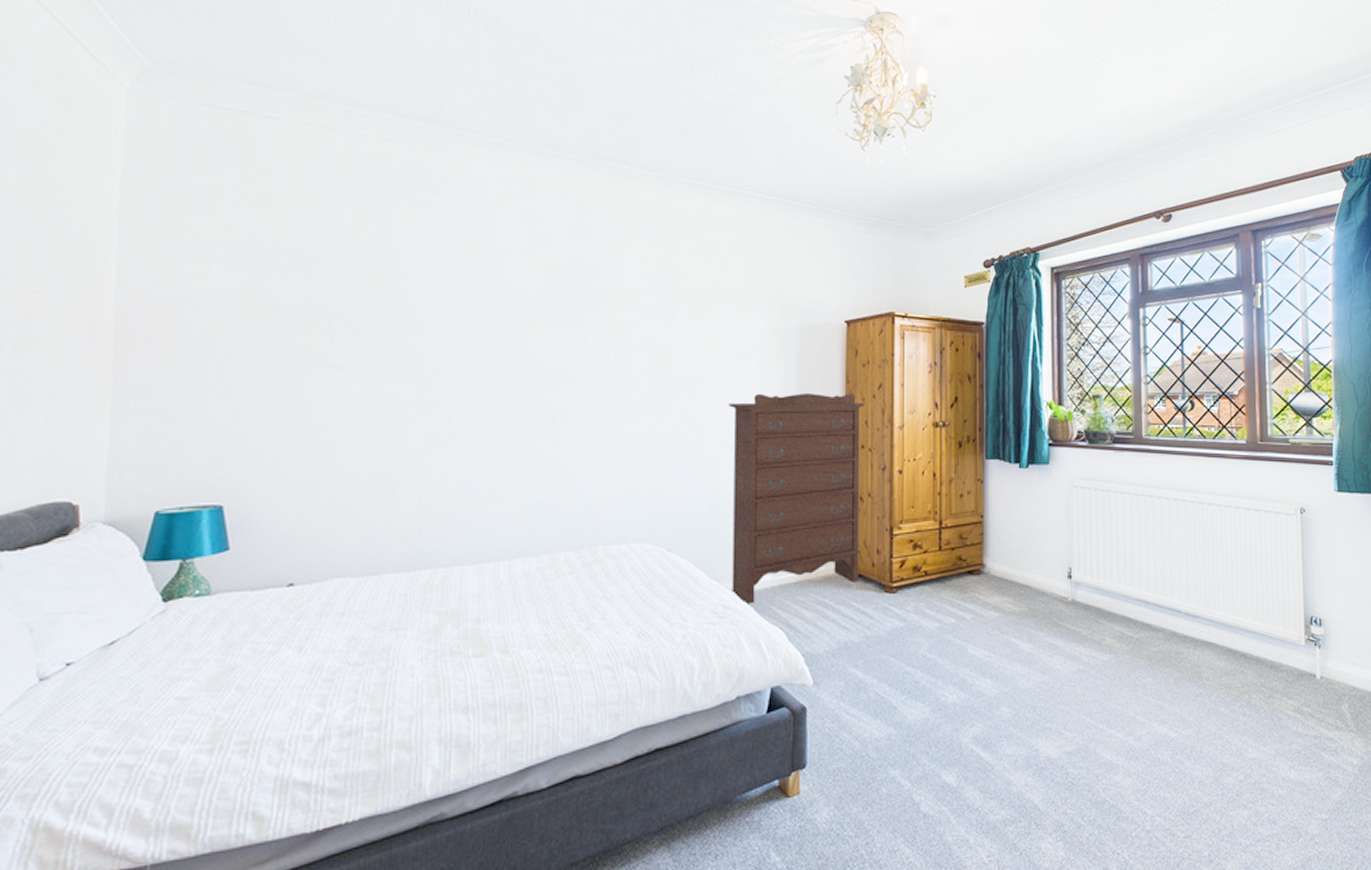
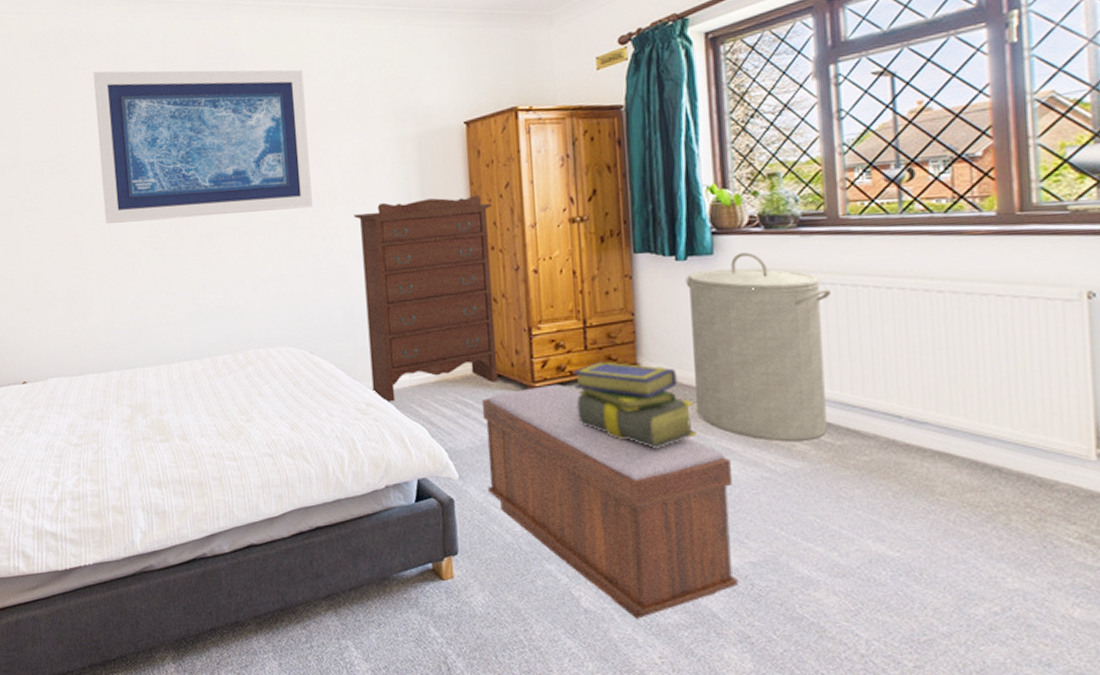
wall art: none [434,215,689,393] -> present [92,69,313,224]
bench: none [840,584,1056,819] -> present [481,384,738,619]
stack of books: none [927,561,1029,645] -> present [572,361,697,448]
laundry hamper: none [1026,464,1136,636] -> present [685,252,832,441]

